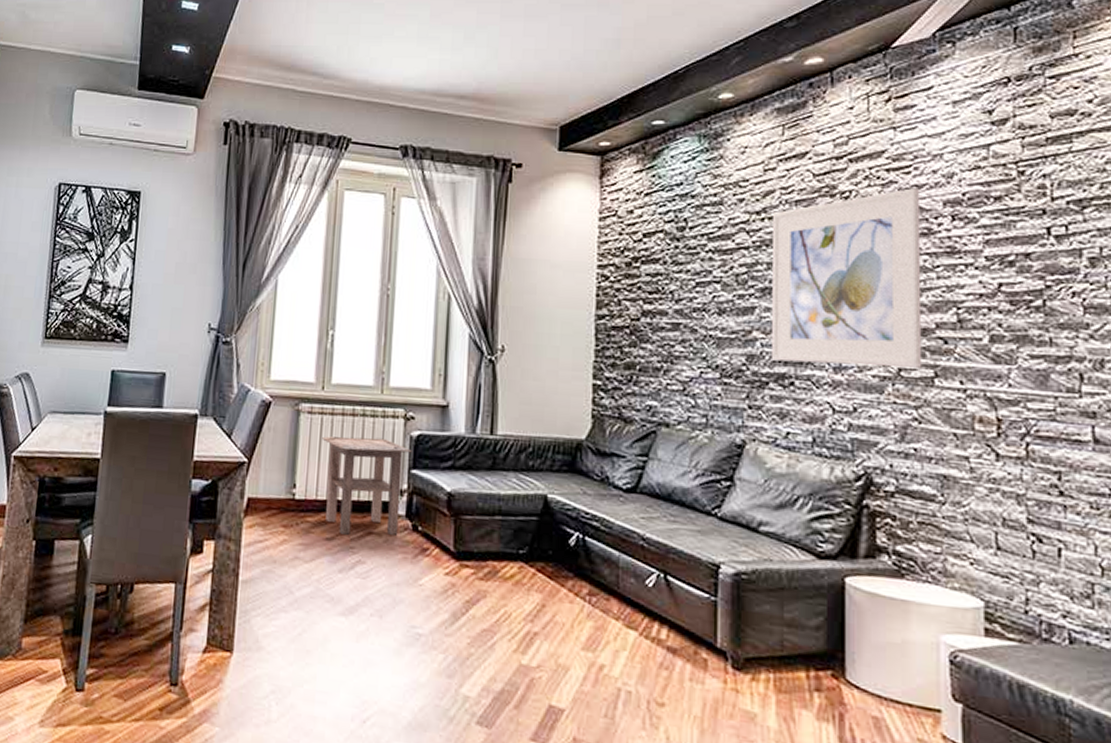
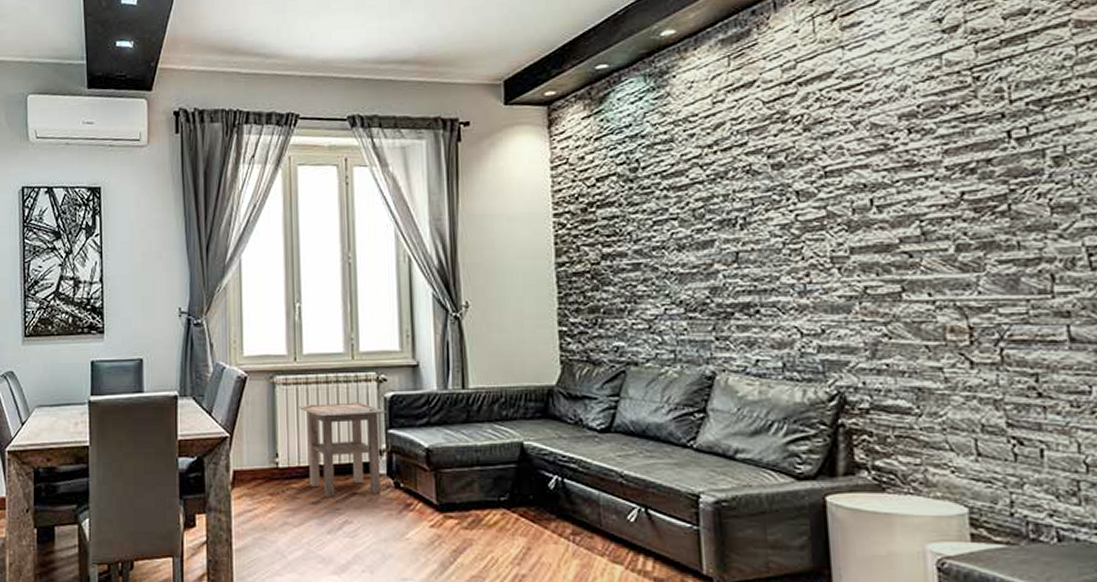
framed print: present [771,188,922,368] -> none [724,105,889,291]

